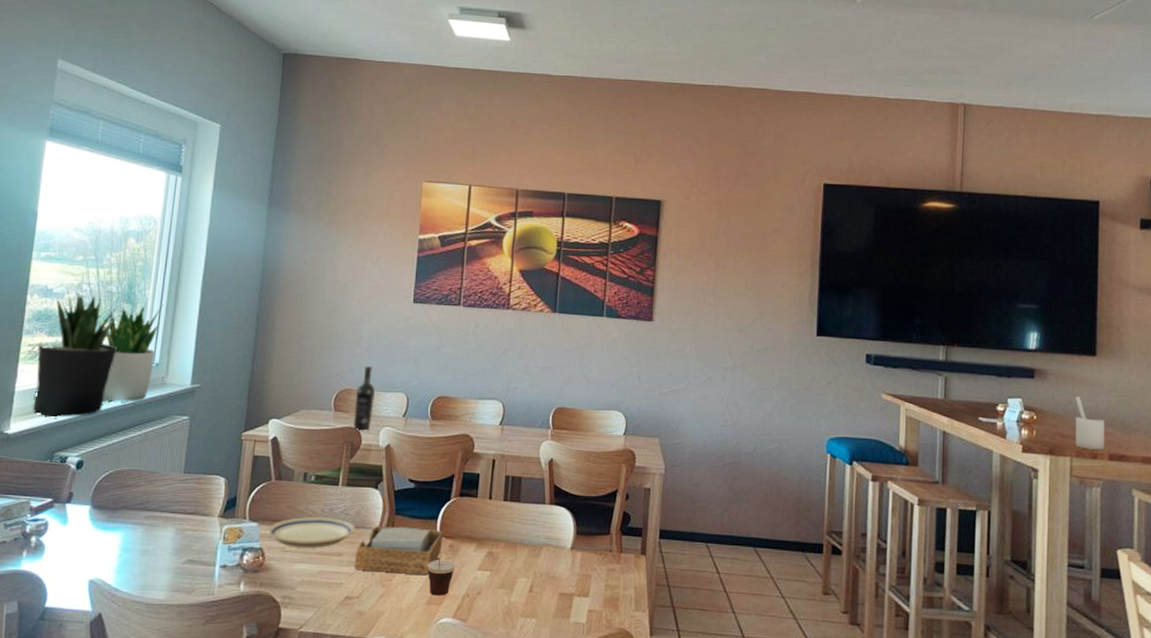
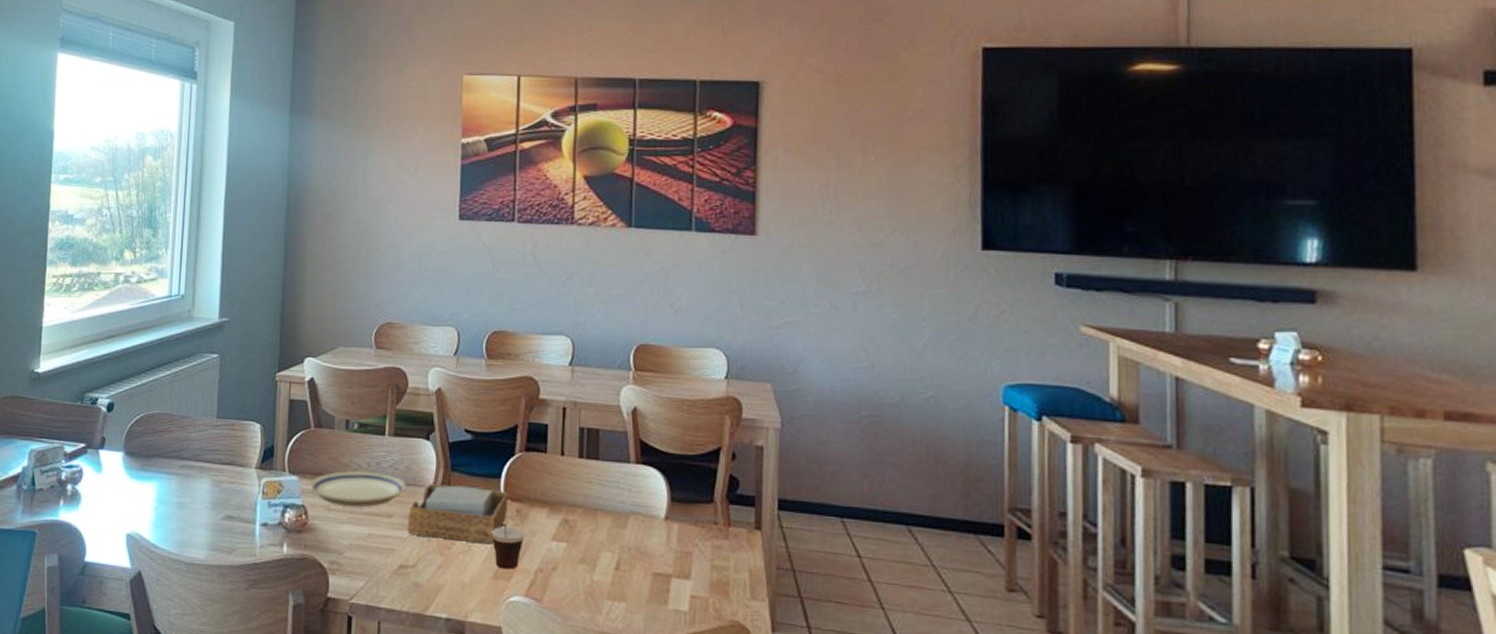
planter: present [34,284,119,418] -> none [62,209,142,356]
planter: present [102,302,163,402] -> none [126,227,185,338]
wine bottle: present [353,366,376,431] -> none [397,296,422,372]
straw: present [1075,397,1105,450] -> none [1385,329,1437,405]

